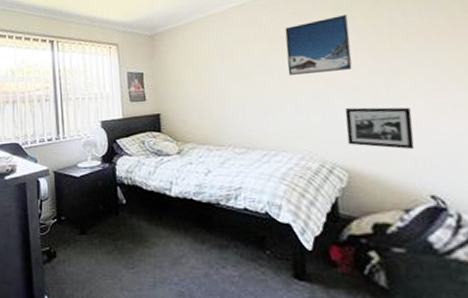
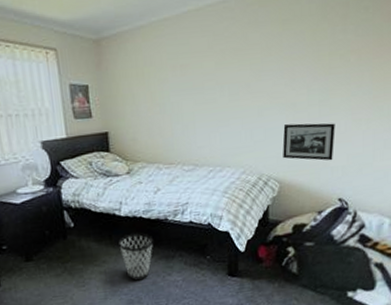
wastebasket: none [169,215,206,270] -> present [118,232,154,281]
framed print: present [284,15,352,75] -> none [237,28,297,91]

